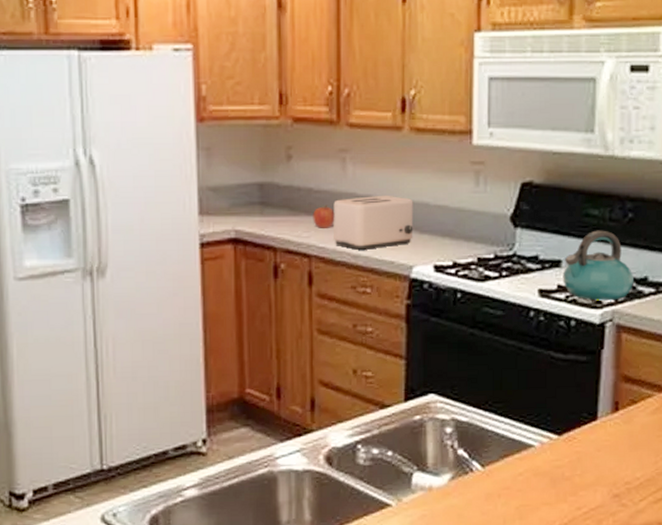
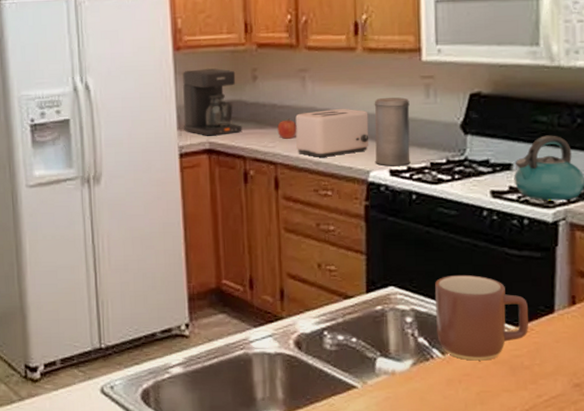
coffee maker: none [206,145,273,223] -> present [183,68,242,136]
canister: none [419,185,458,261] -> present [374,97,411,166]
mug: none [477,380,571,473] -> present [435,274,528,361]

